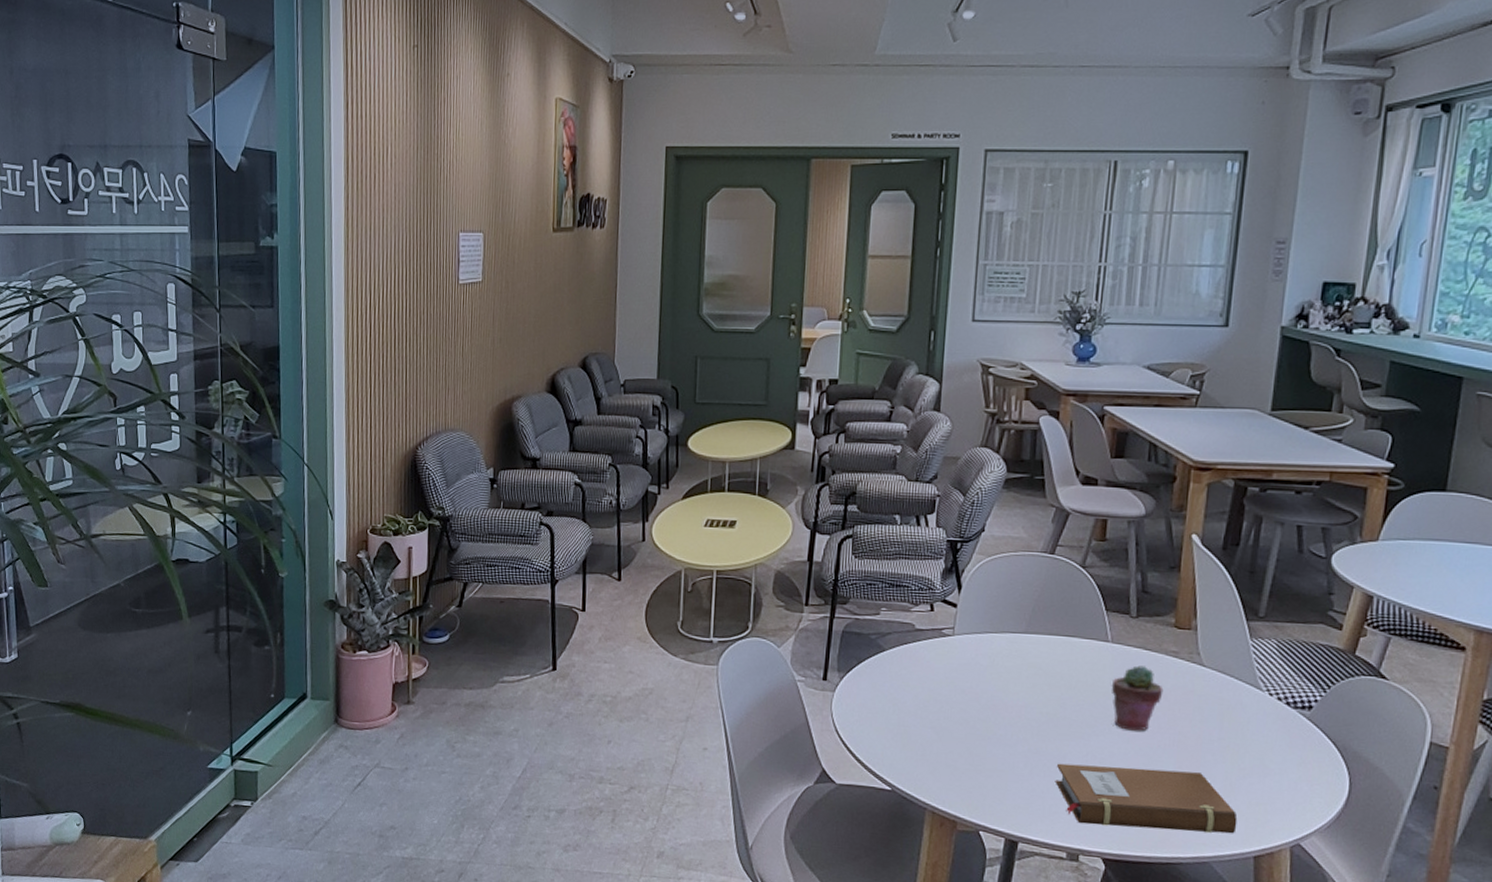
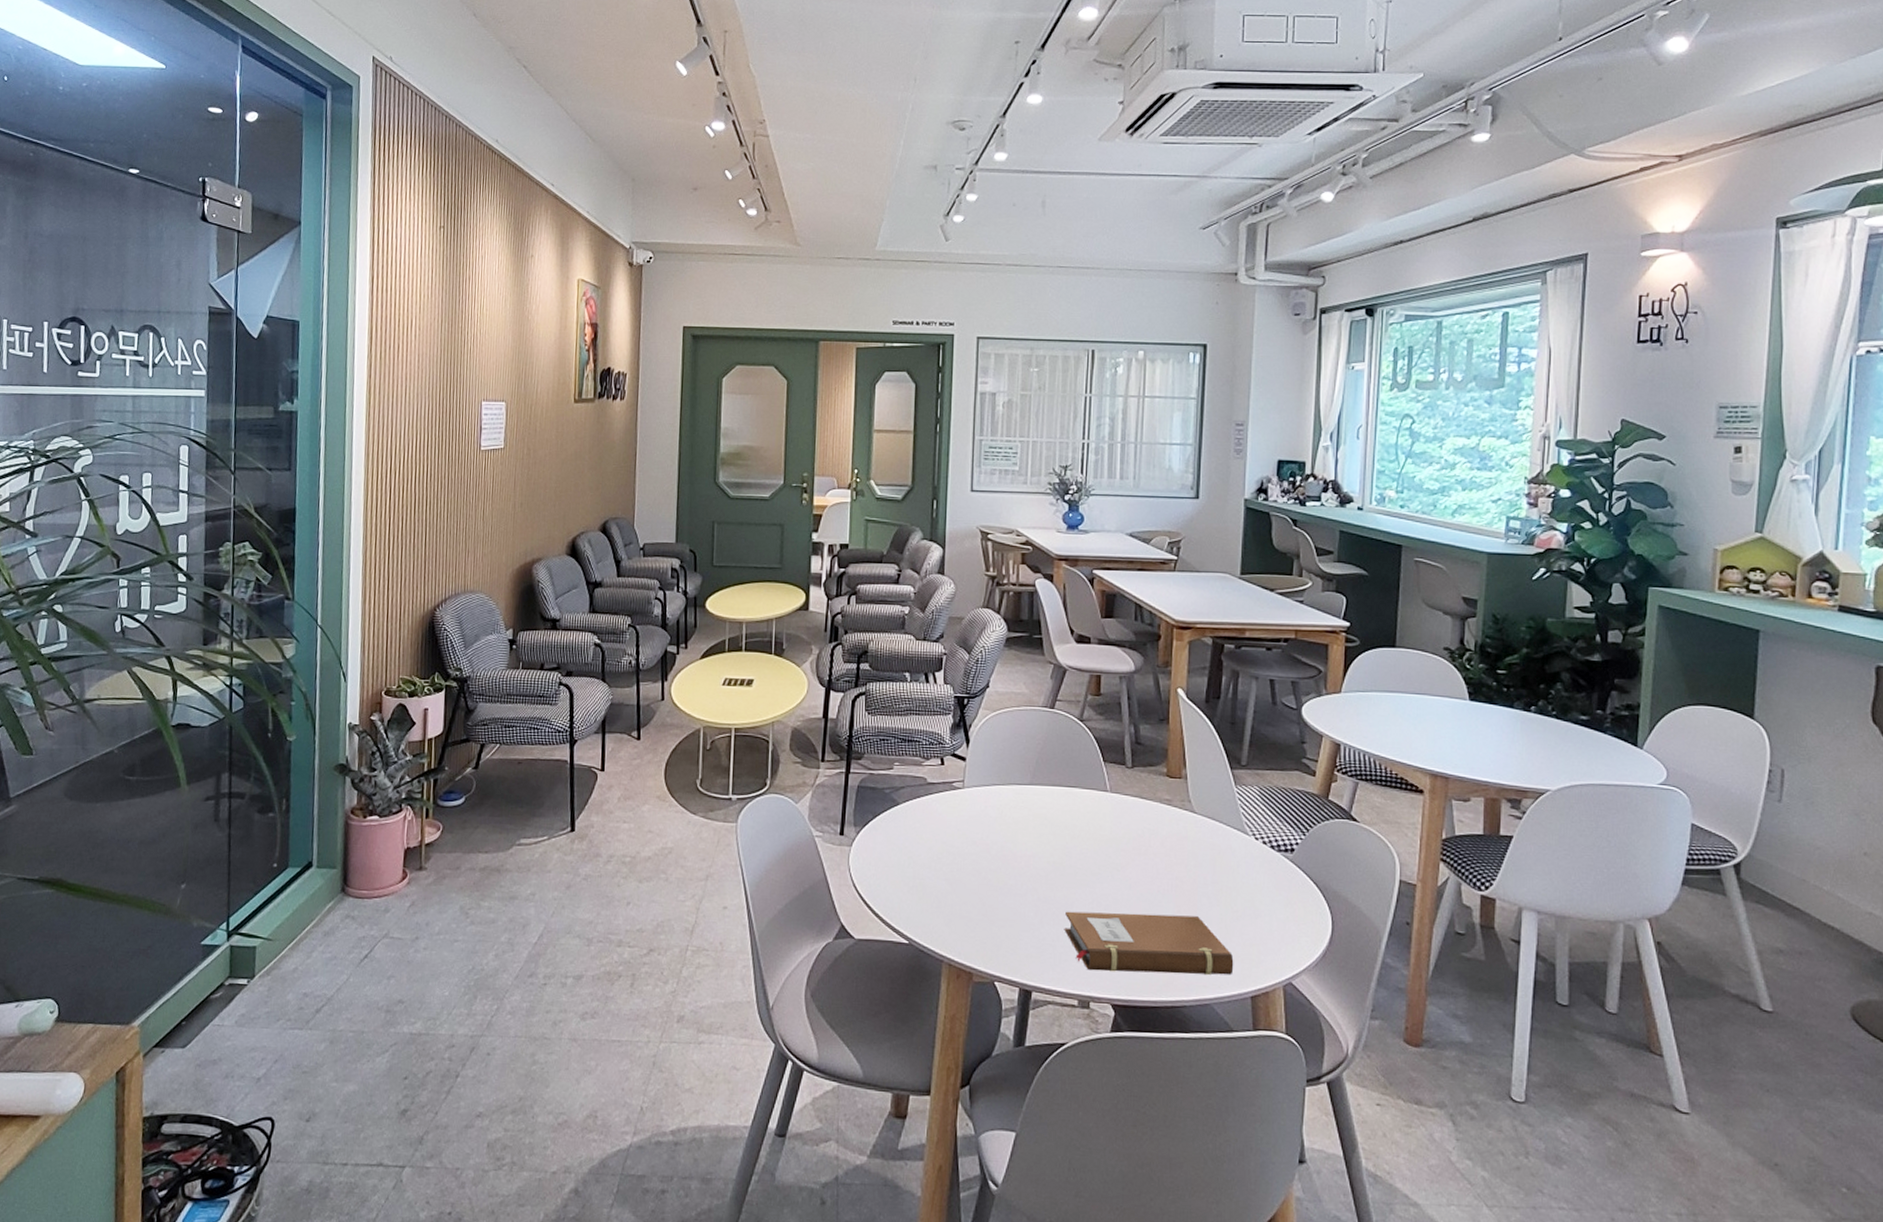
potted succulent: present [1111,666,1164,731] -> none [1112,814,1160,877]

